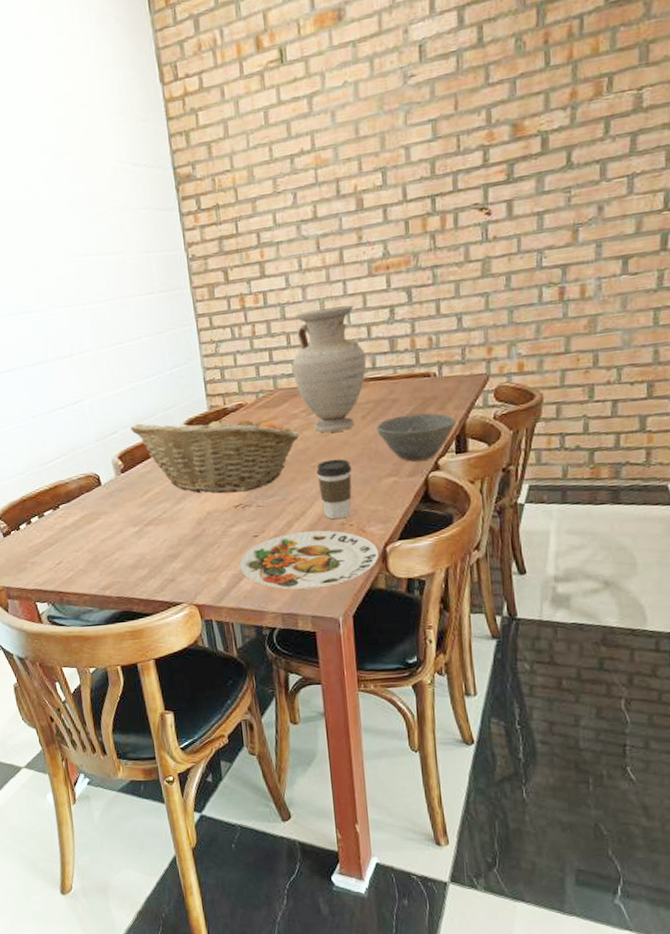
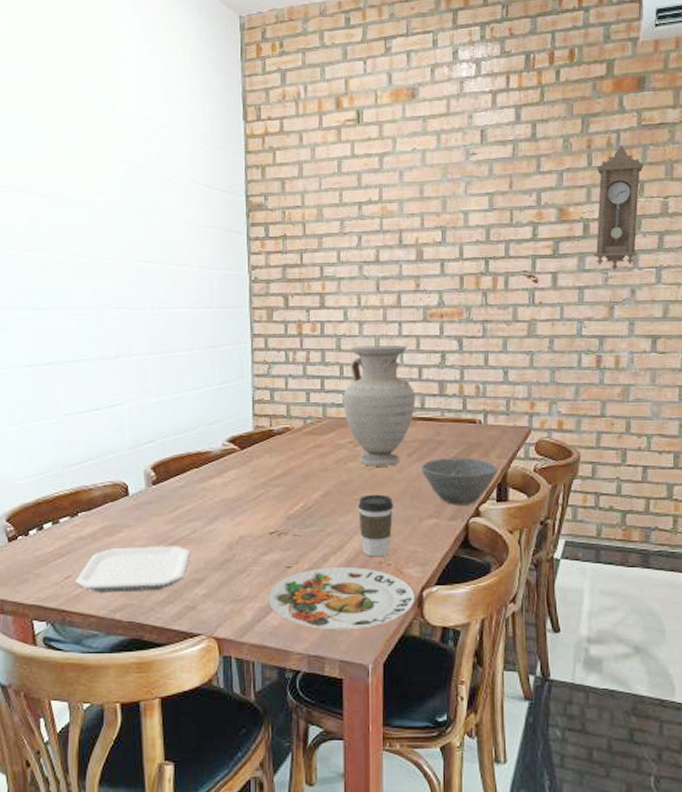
plate: none [66,526,165,574] -> present [75,545,191,593]
fruit basket: present [130,412,300,493] -> none [169,434,344,518]
pendulum clock: none [554,32,613,187] -> present [594,145,644,270]

